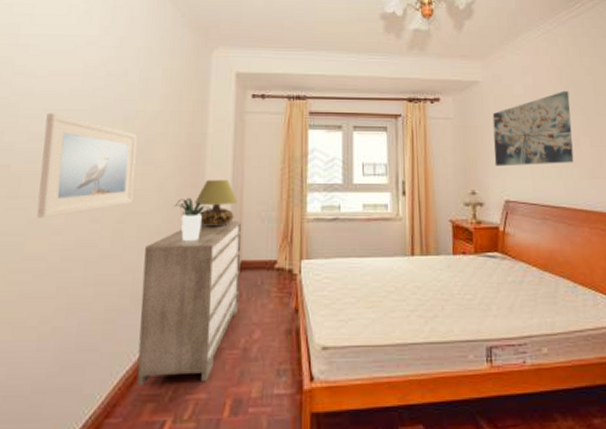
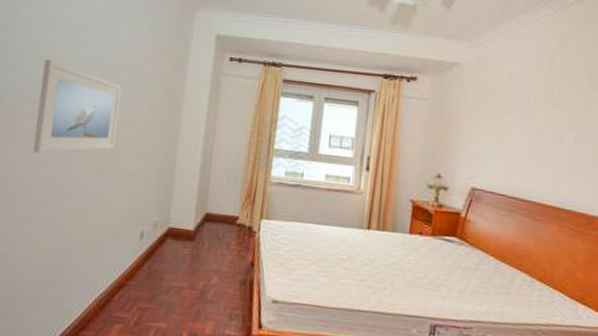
dresser: present [136,221,242,385] -> none [108,173,210,314]
potted plant: present [174,197,212,241] -> none [150,149,184,189]
table lamp: present [194,180,238,227] -> none [168,135,208,180]
wall art: present [492,91,574,167] -> none [466,81,560,158]

